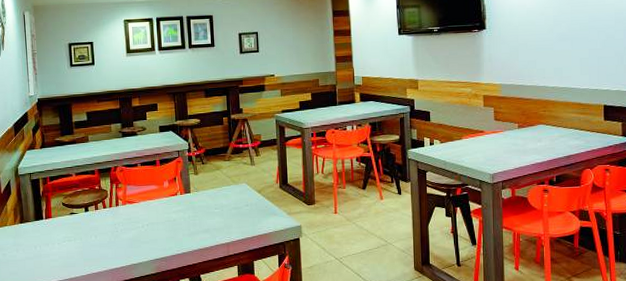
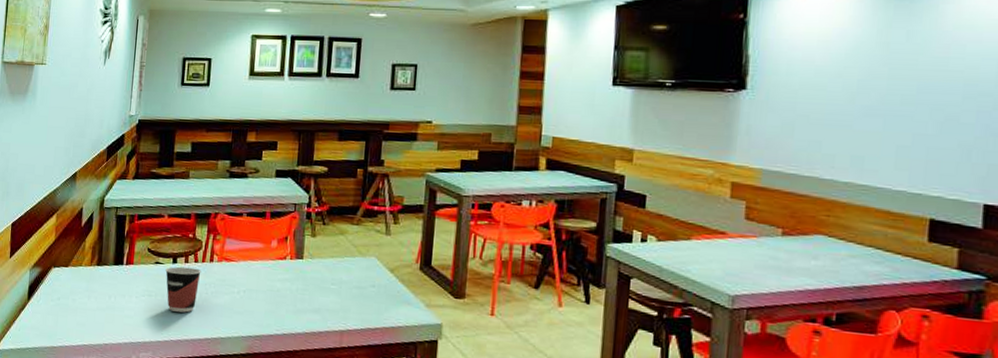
cup: none [80,213,110,250] -> present [165,266,201,313]

